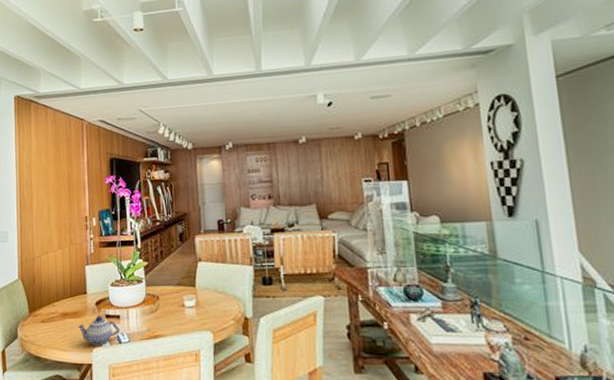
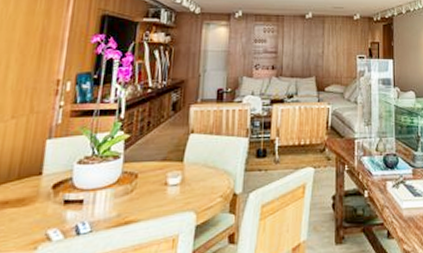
teapot: present [77,315,121,346] -> none [20,201,82,241]

